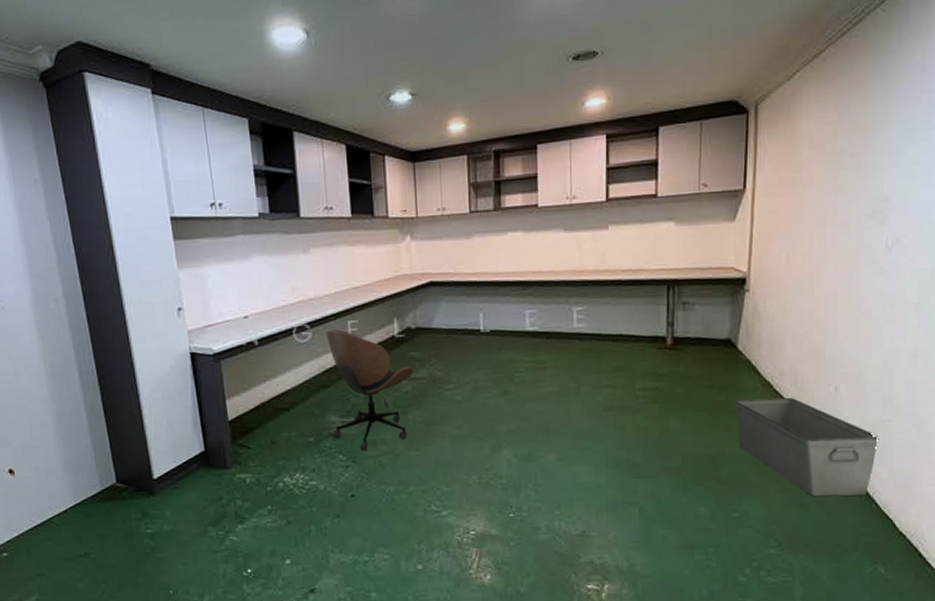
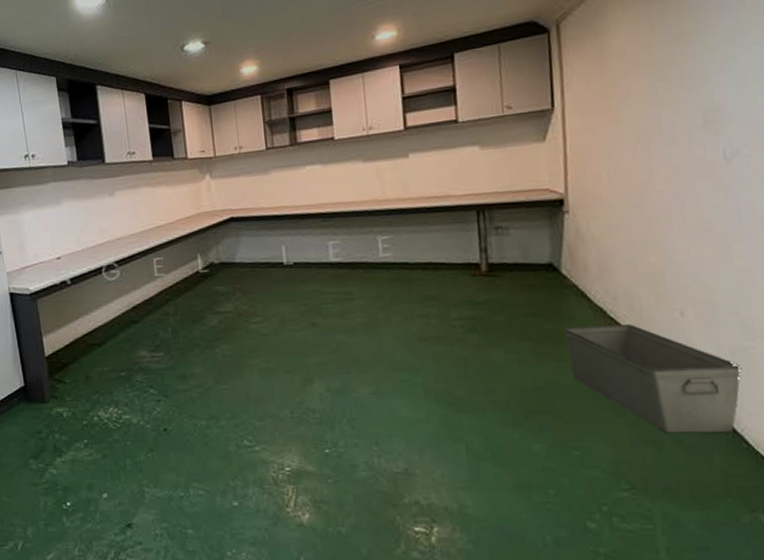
office chair: present [325,329,414,450] -> none [132,267,220,384]

